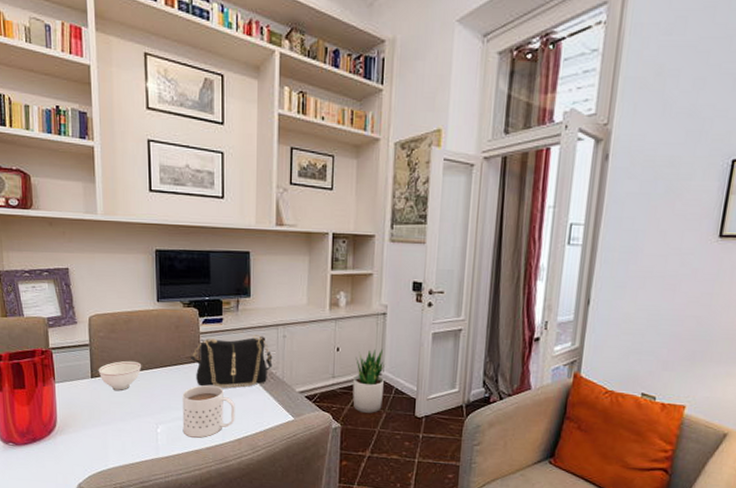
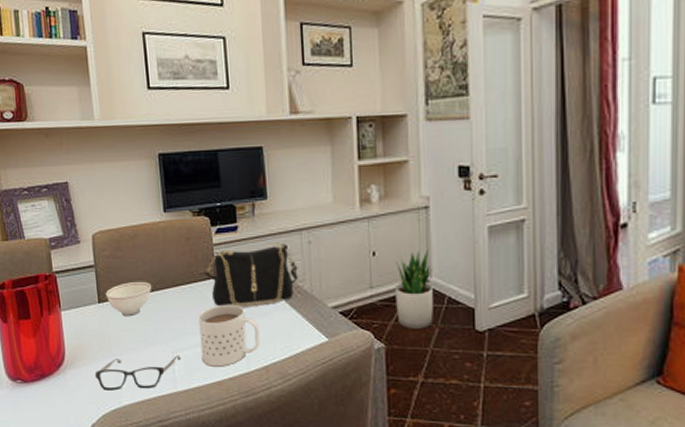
eyeglasses: none [83,426,164,455] -> present [94,355,180,391]

